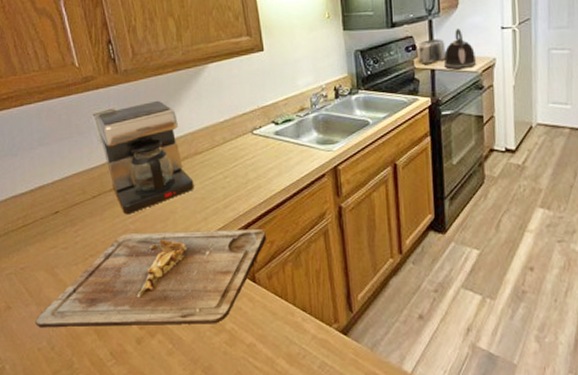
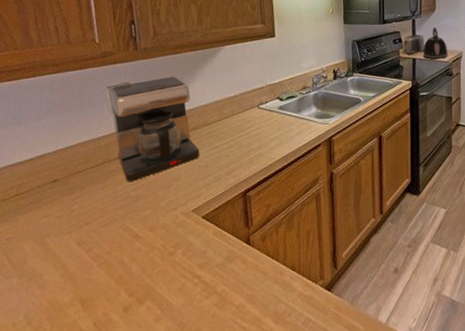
cutting board: present [35,229,267,328] -> none [14,194,264,301]

